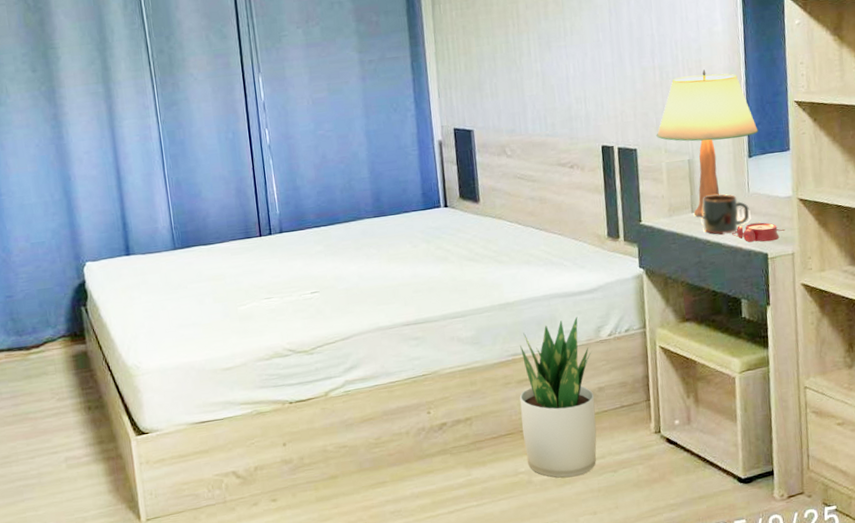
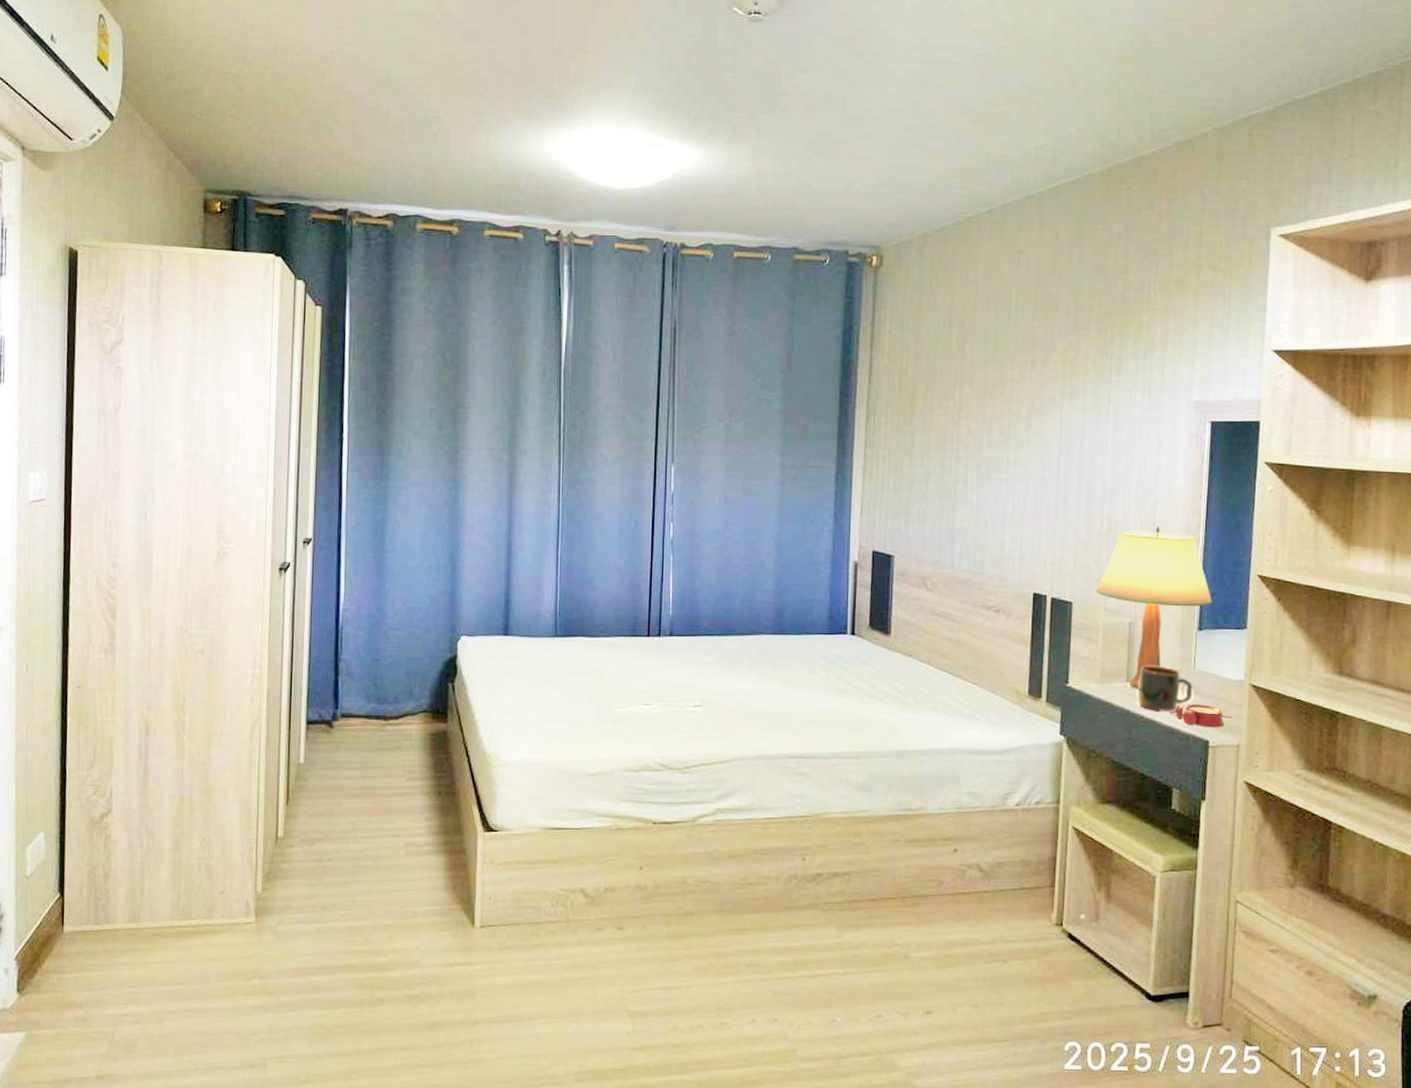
planter: present [519,316,597,478] -> none [905,778,995,960]

